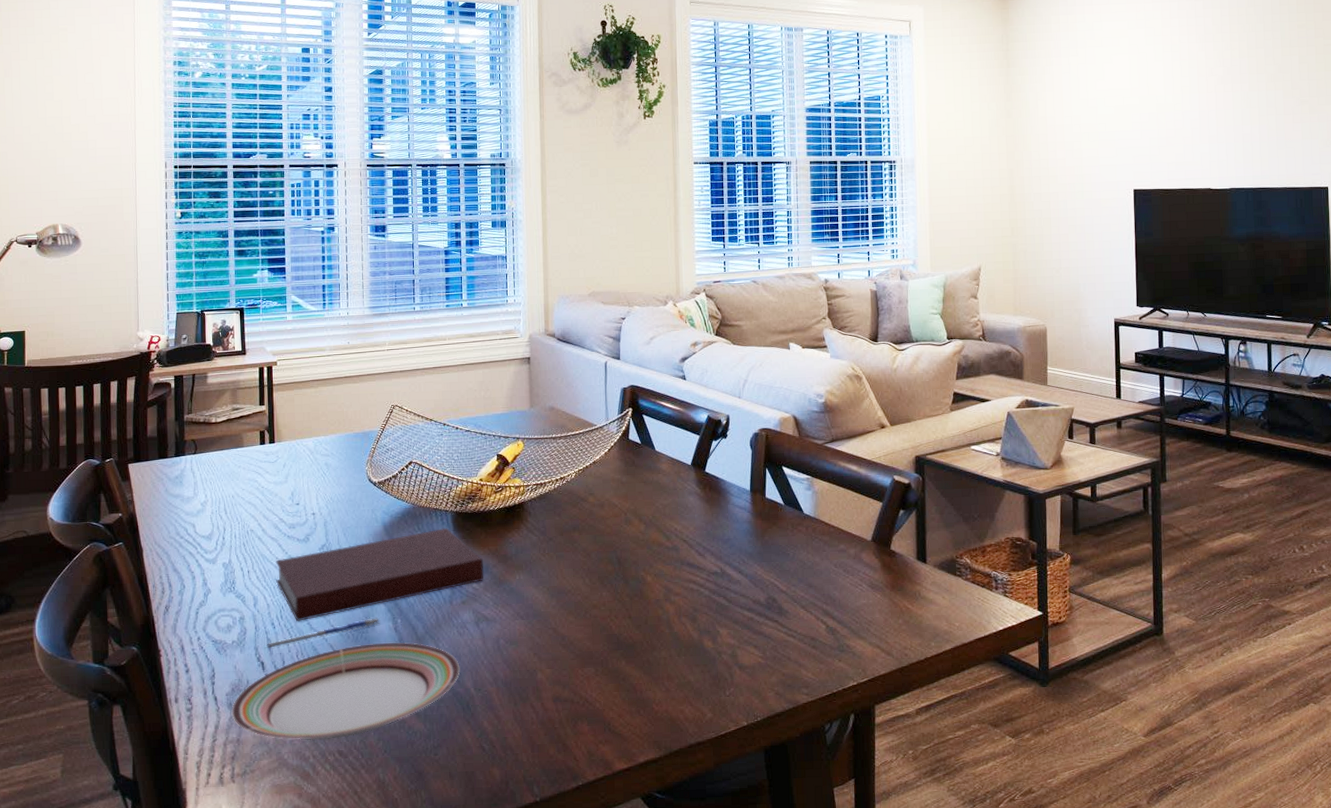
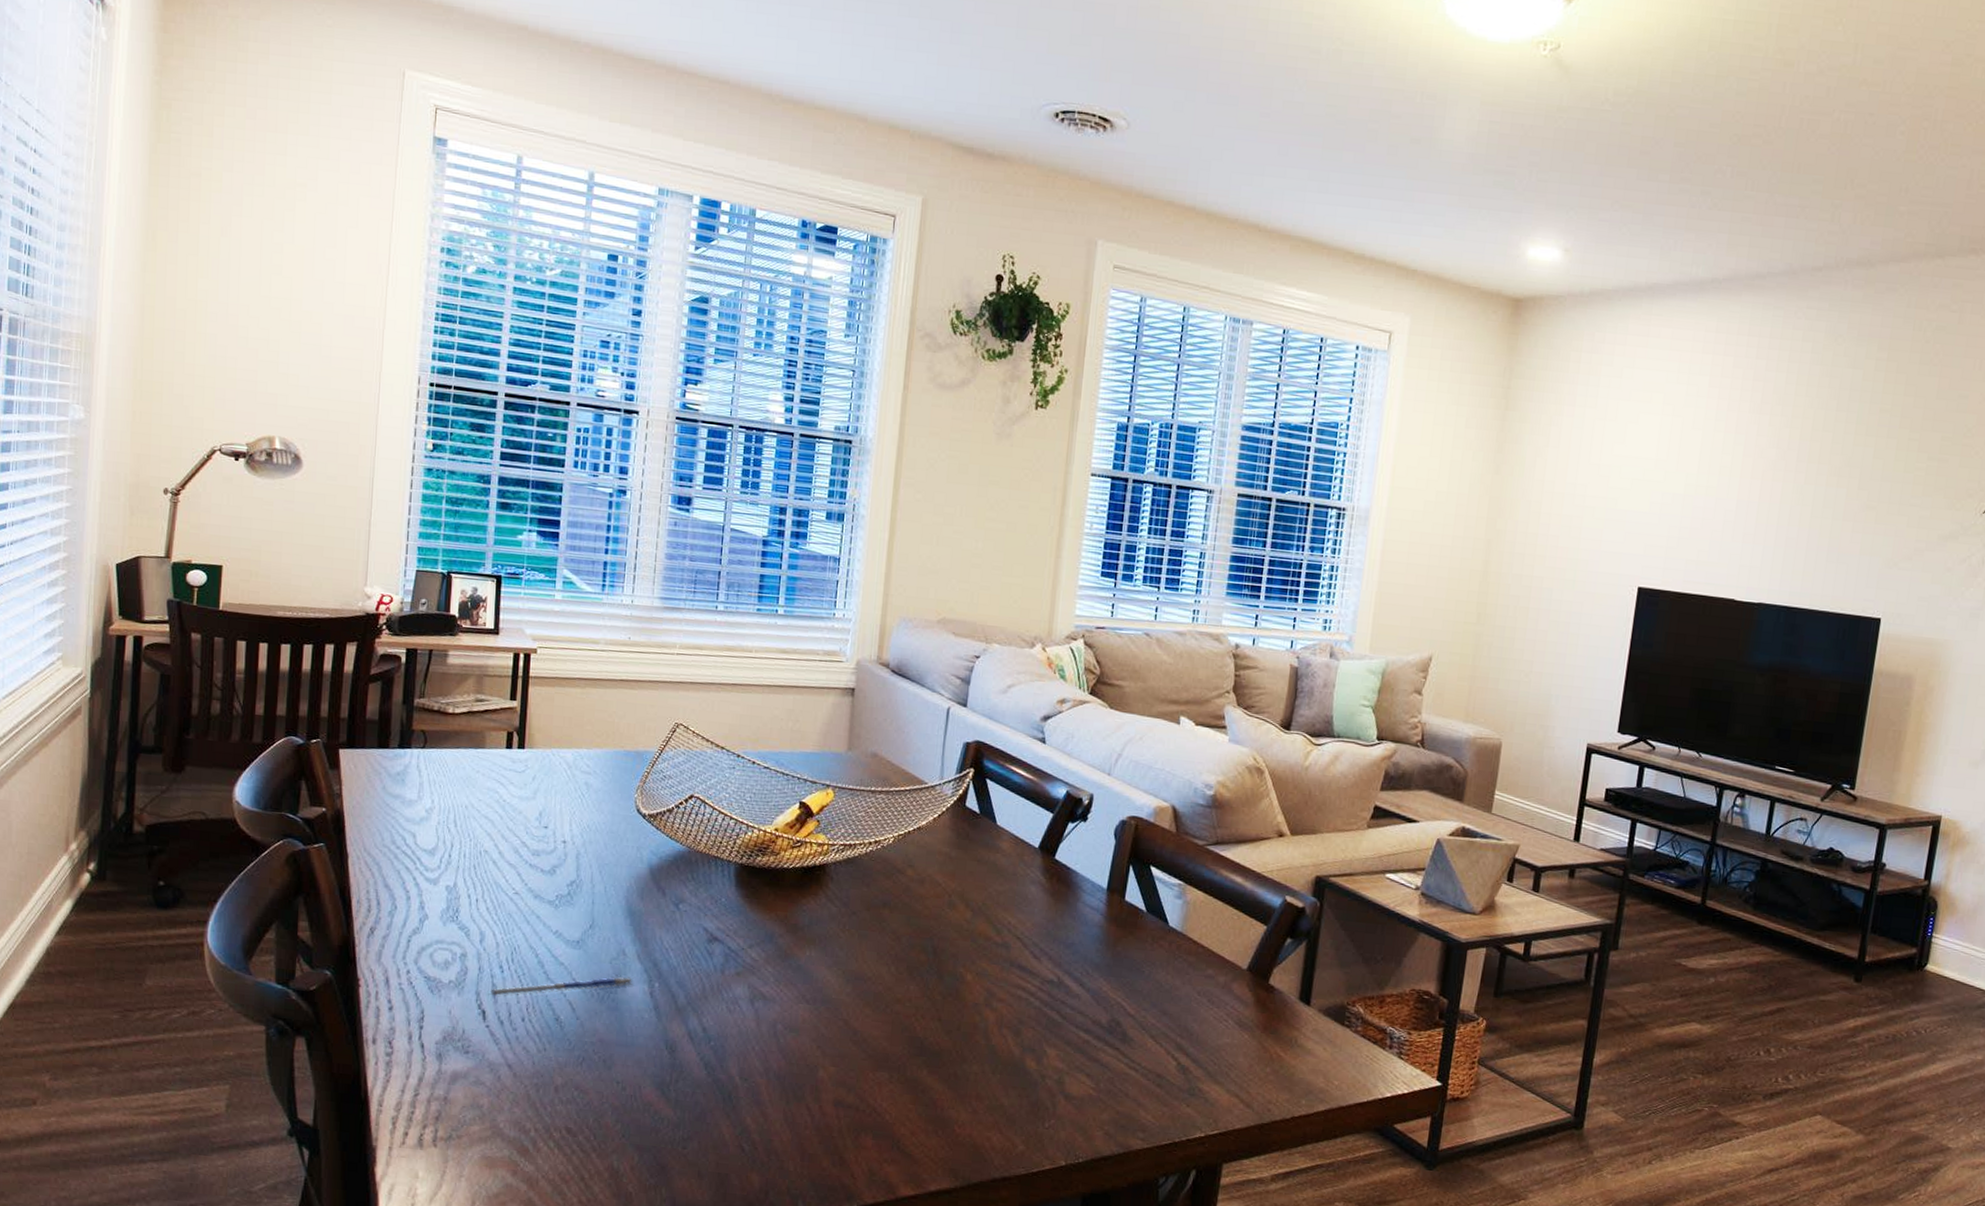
plate: present [231,643,460,741] -> none [440,1006,725,1114]
notebook: present [275,527,484,621] -> none [510,881,768,969]

